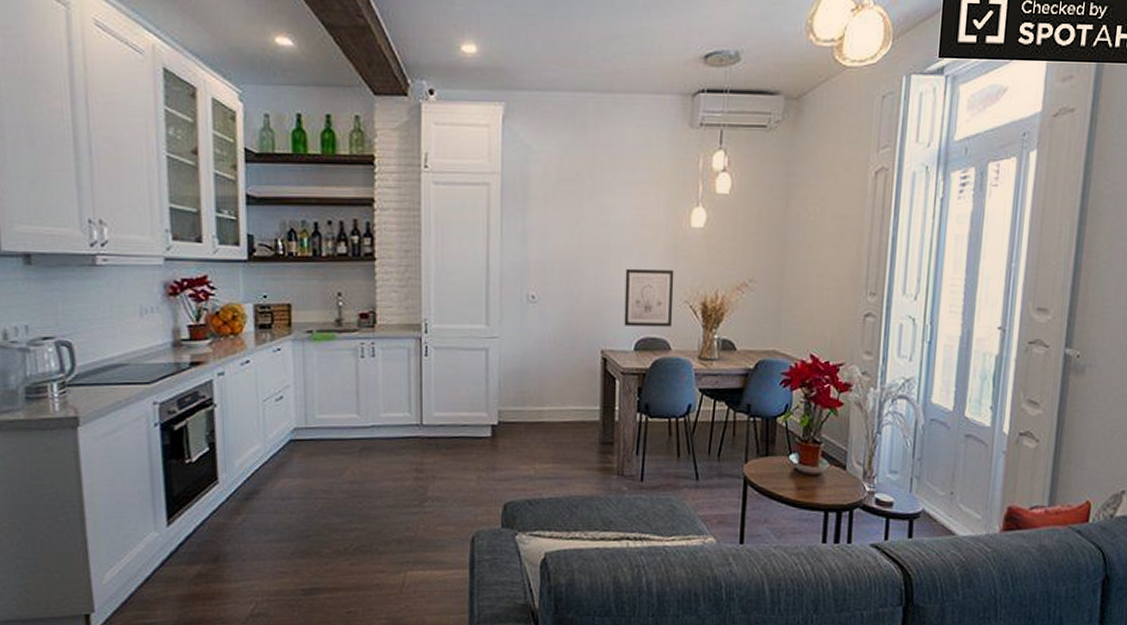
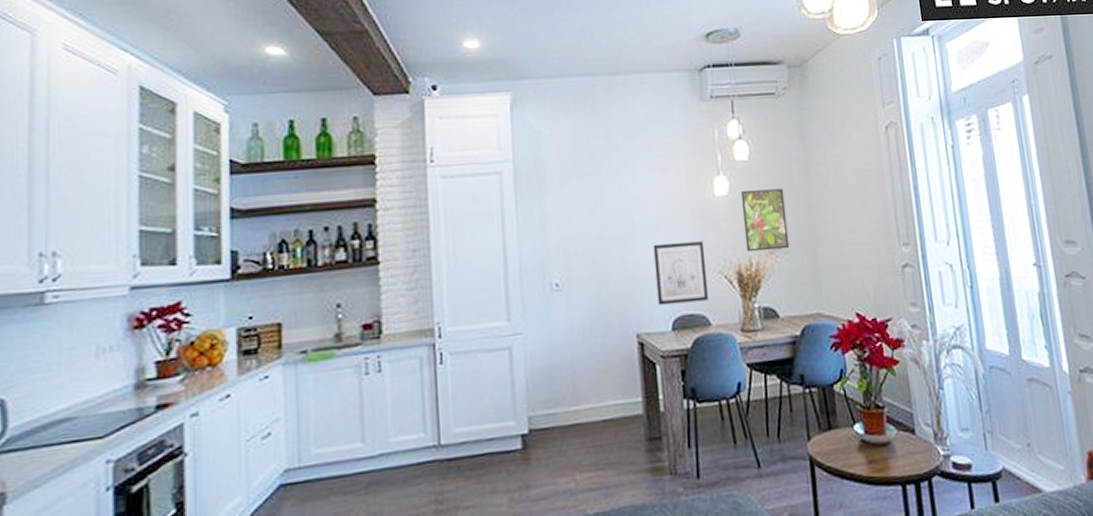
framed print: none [714,224,760,286] -> present [740,188,790,252]

